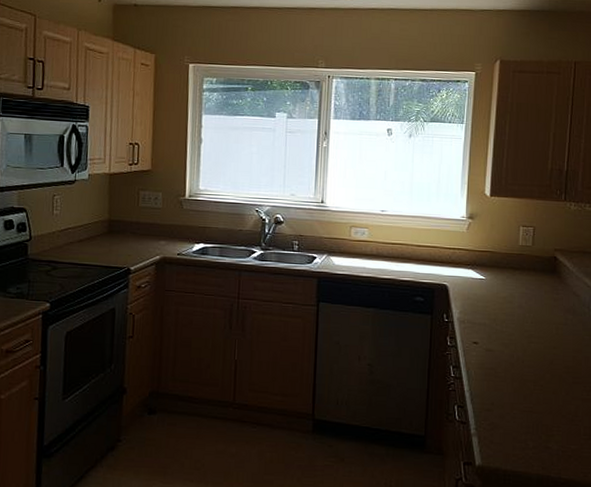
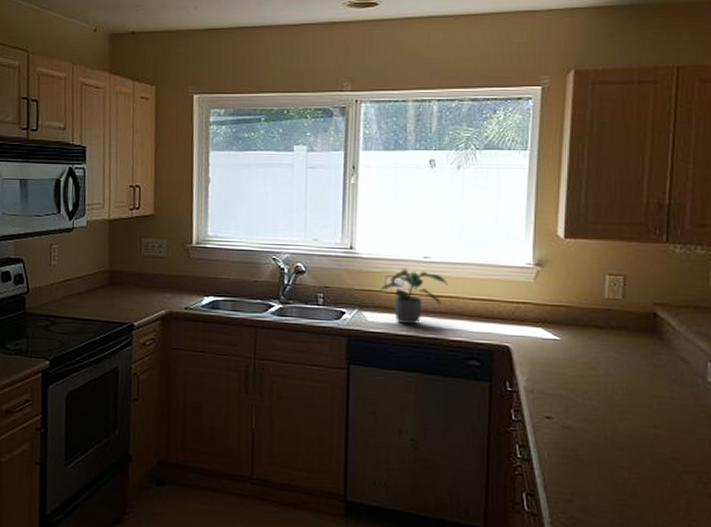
potted plant: none [345,220,401,268] -> present [380,269,449,325]

